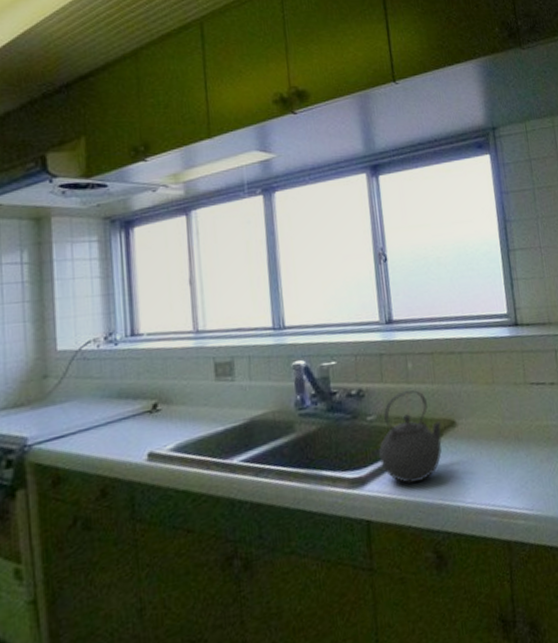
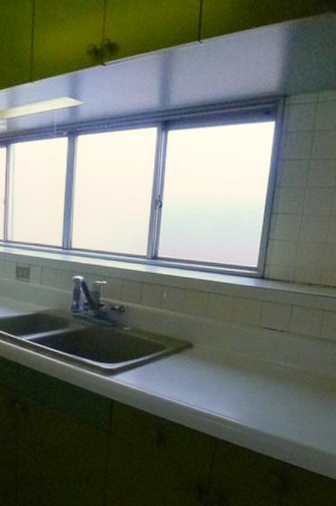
kettle: present [378,390,442,484] -> none [128,314,181,382]

